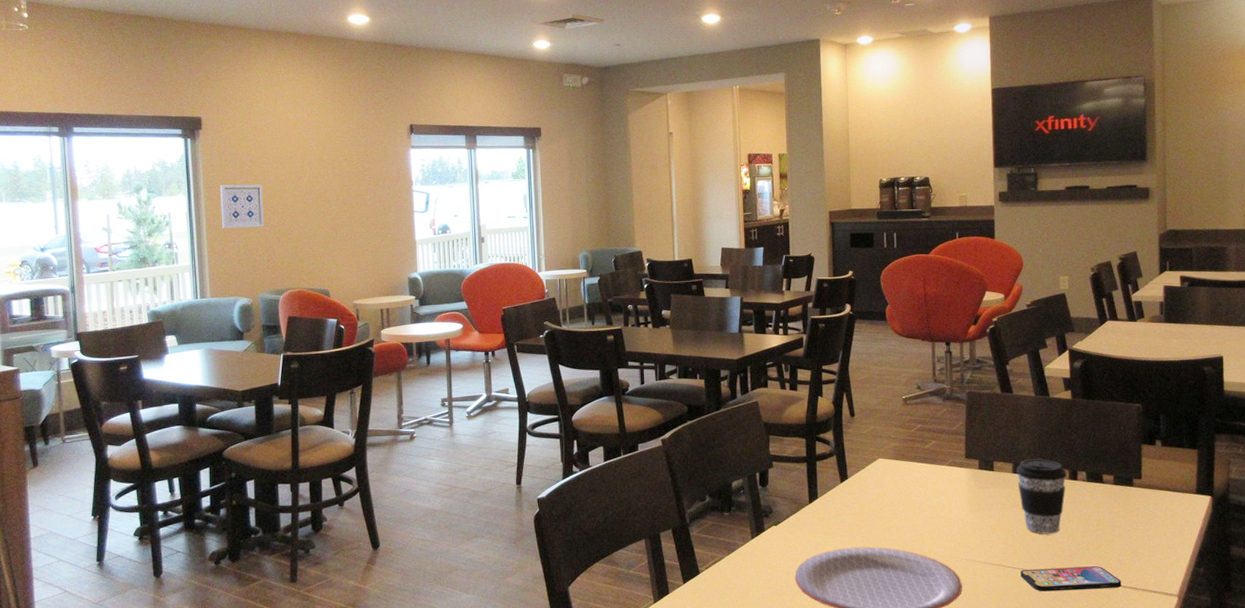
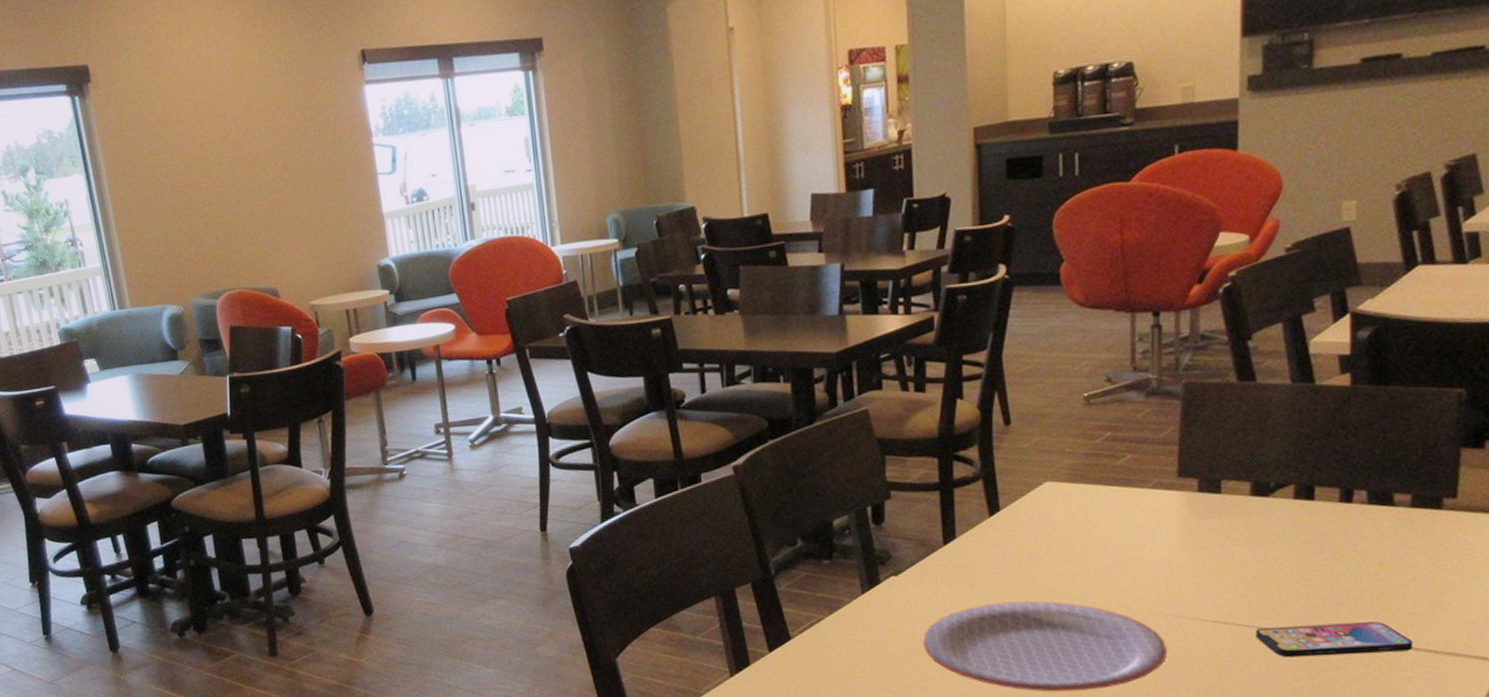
wall art: present [220,184,265,229] -> none [124,152,186,215]
coffee cup: present [1016,459,1067,534] -> none [1255,474,1337,579]

